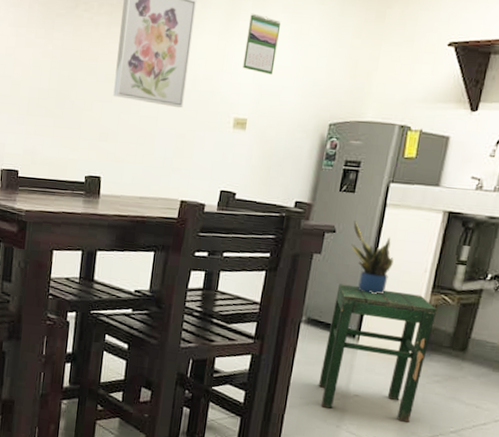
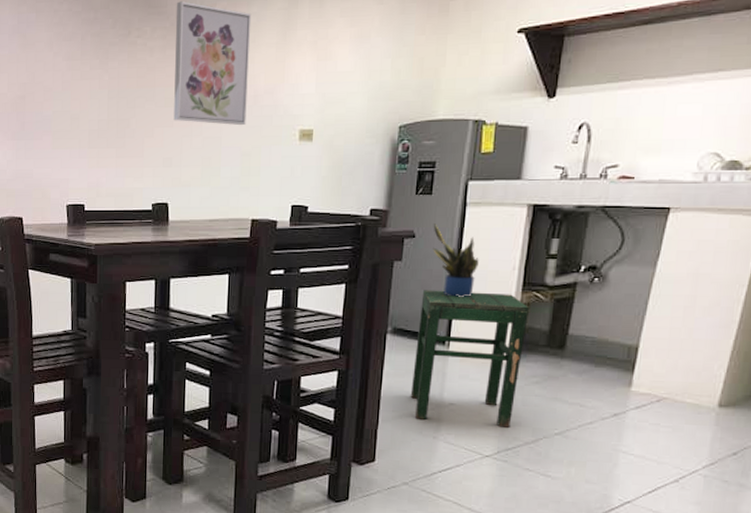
calendar: present [242,13,281,75] -> none [304,21,341,82]

